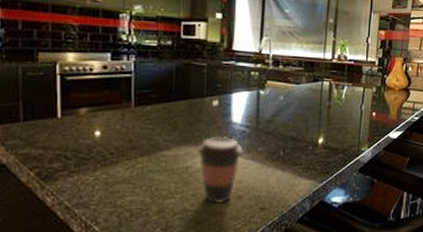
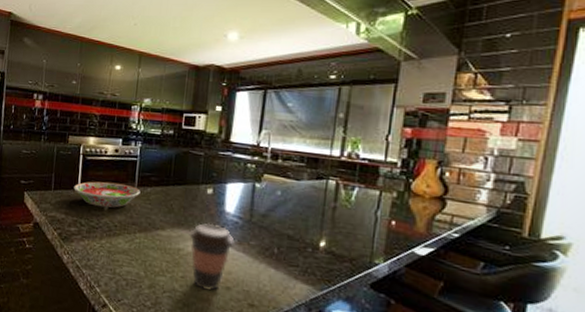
bowl: none [52,104,139,135] -> present [73,181,140,208]

